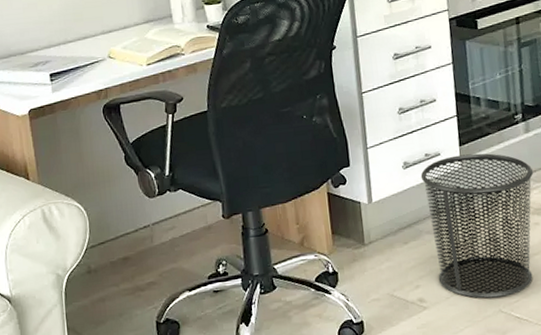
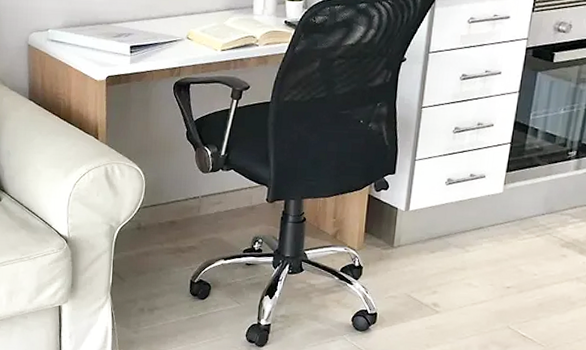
trash can: present [420,153,534,299] -> none [456,180,574,316]

